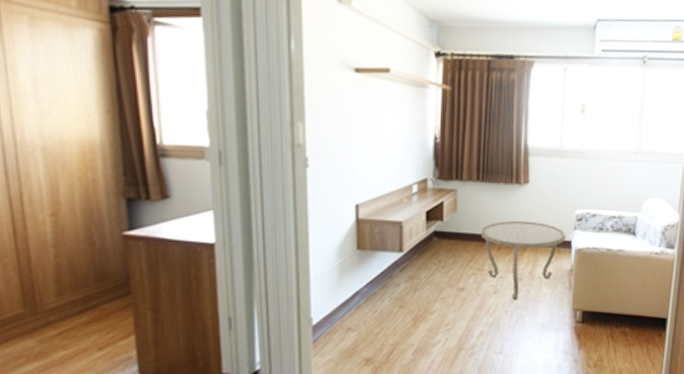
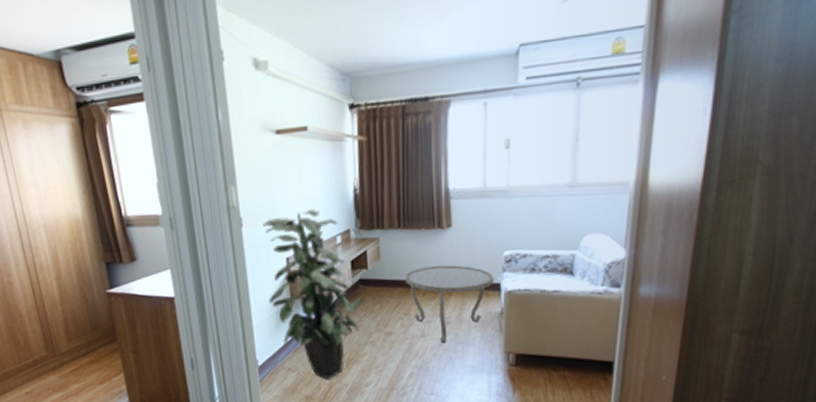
indoor plant: none [331,155,437,340] -> present [262,210,364,380]

